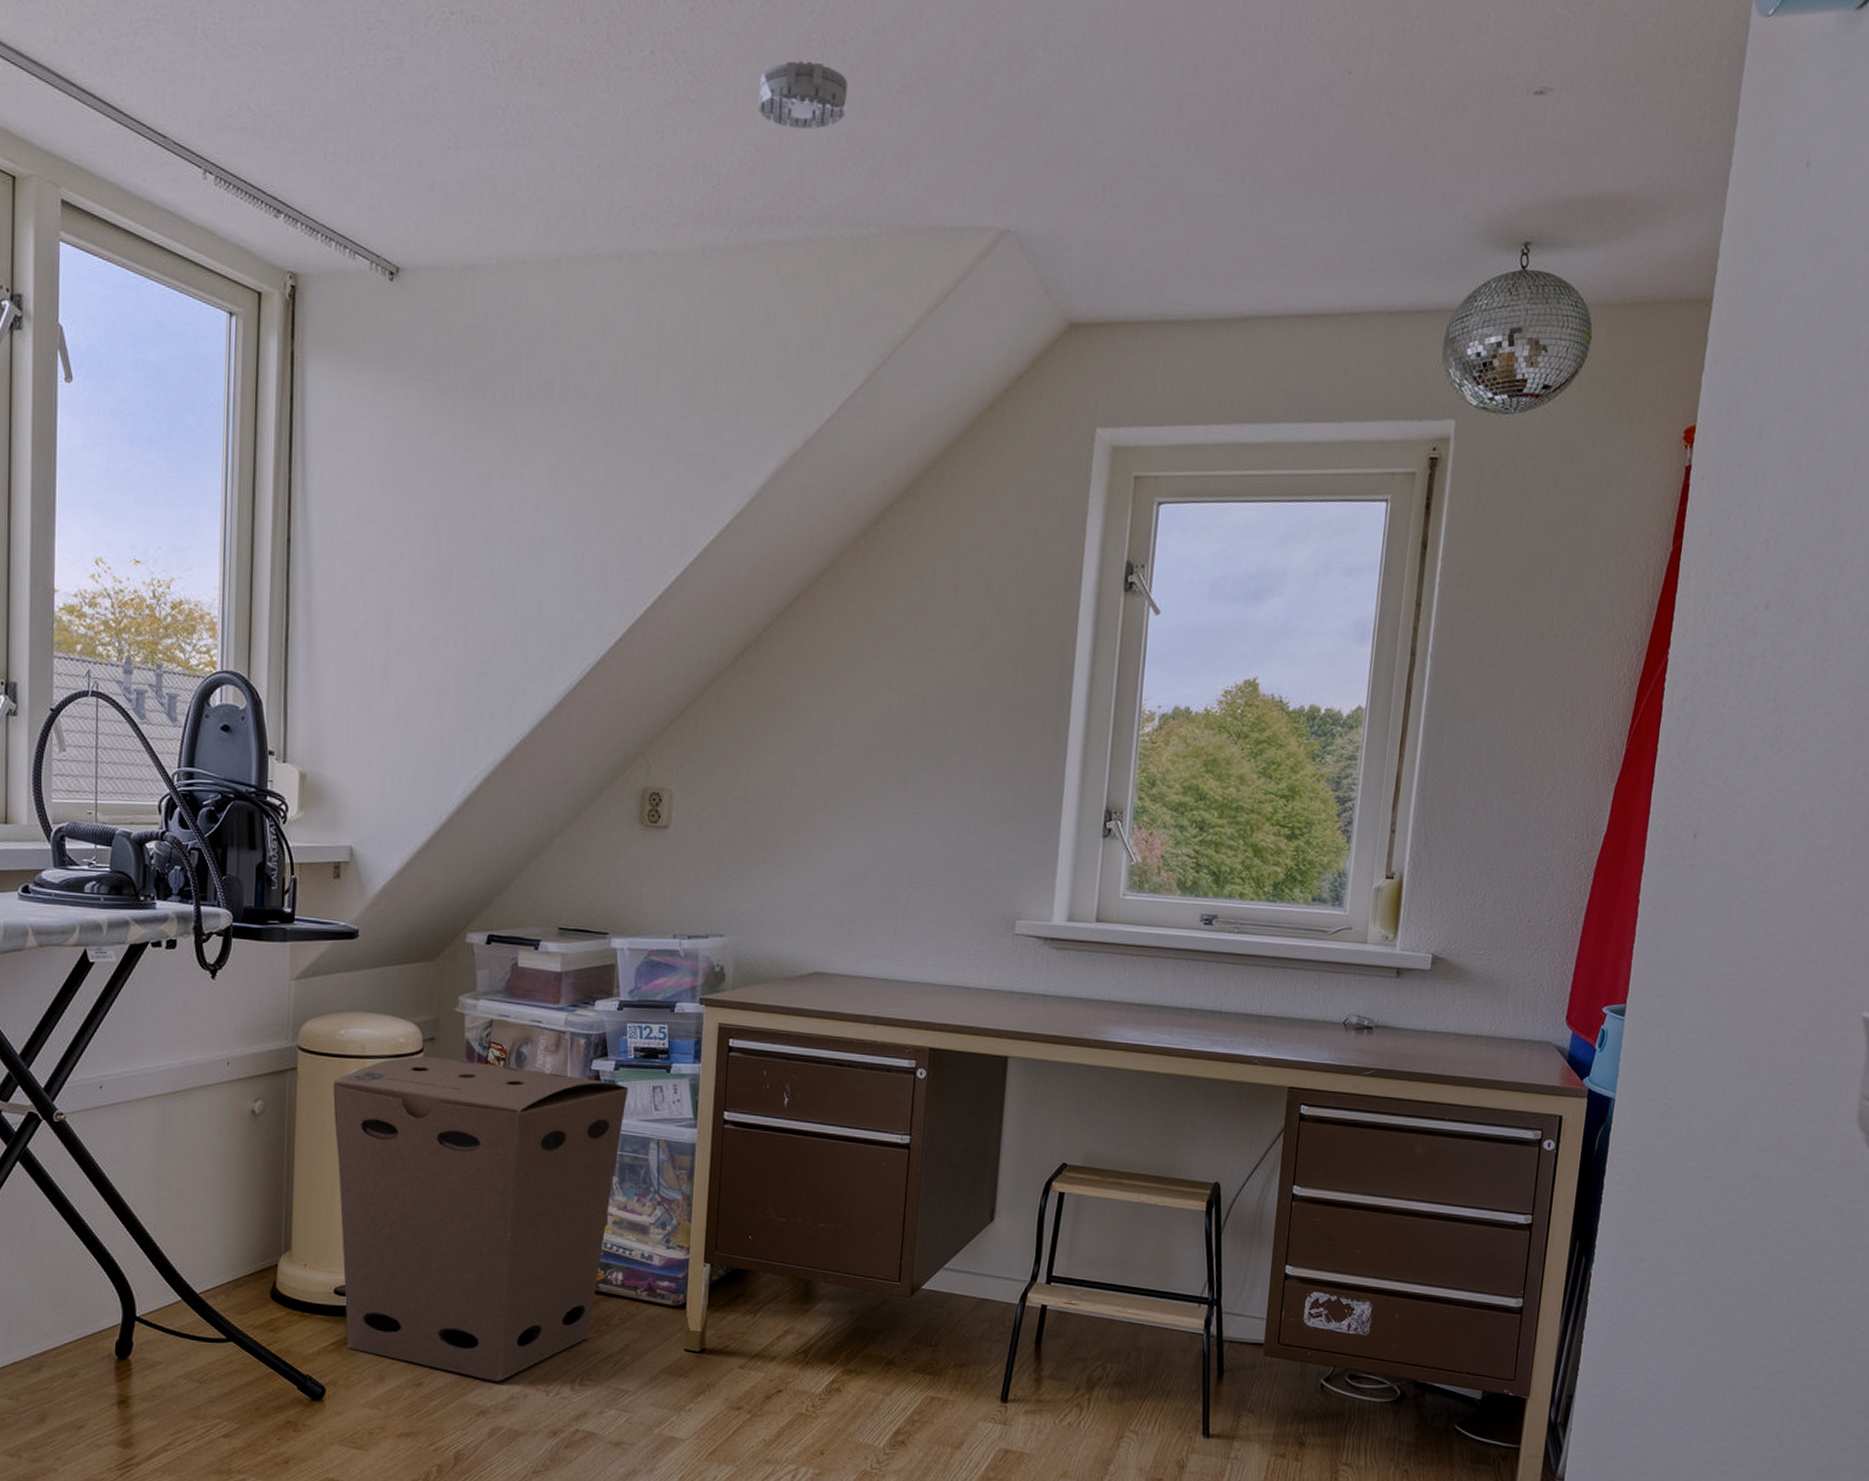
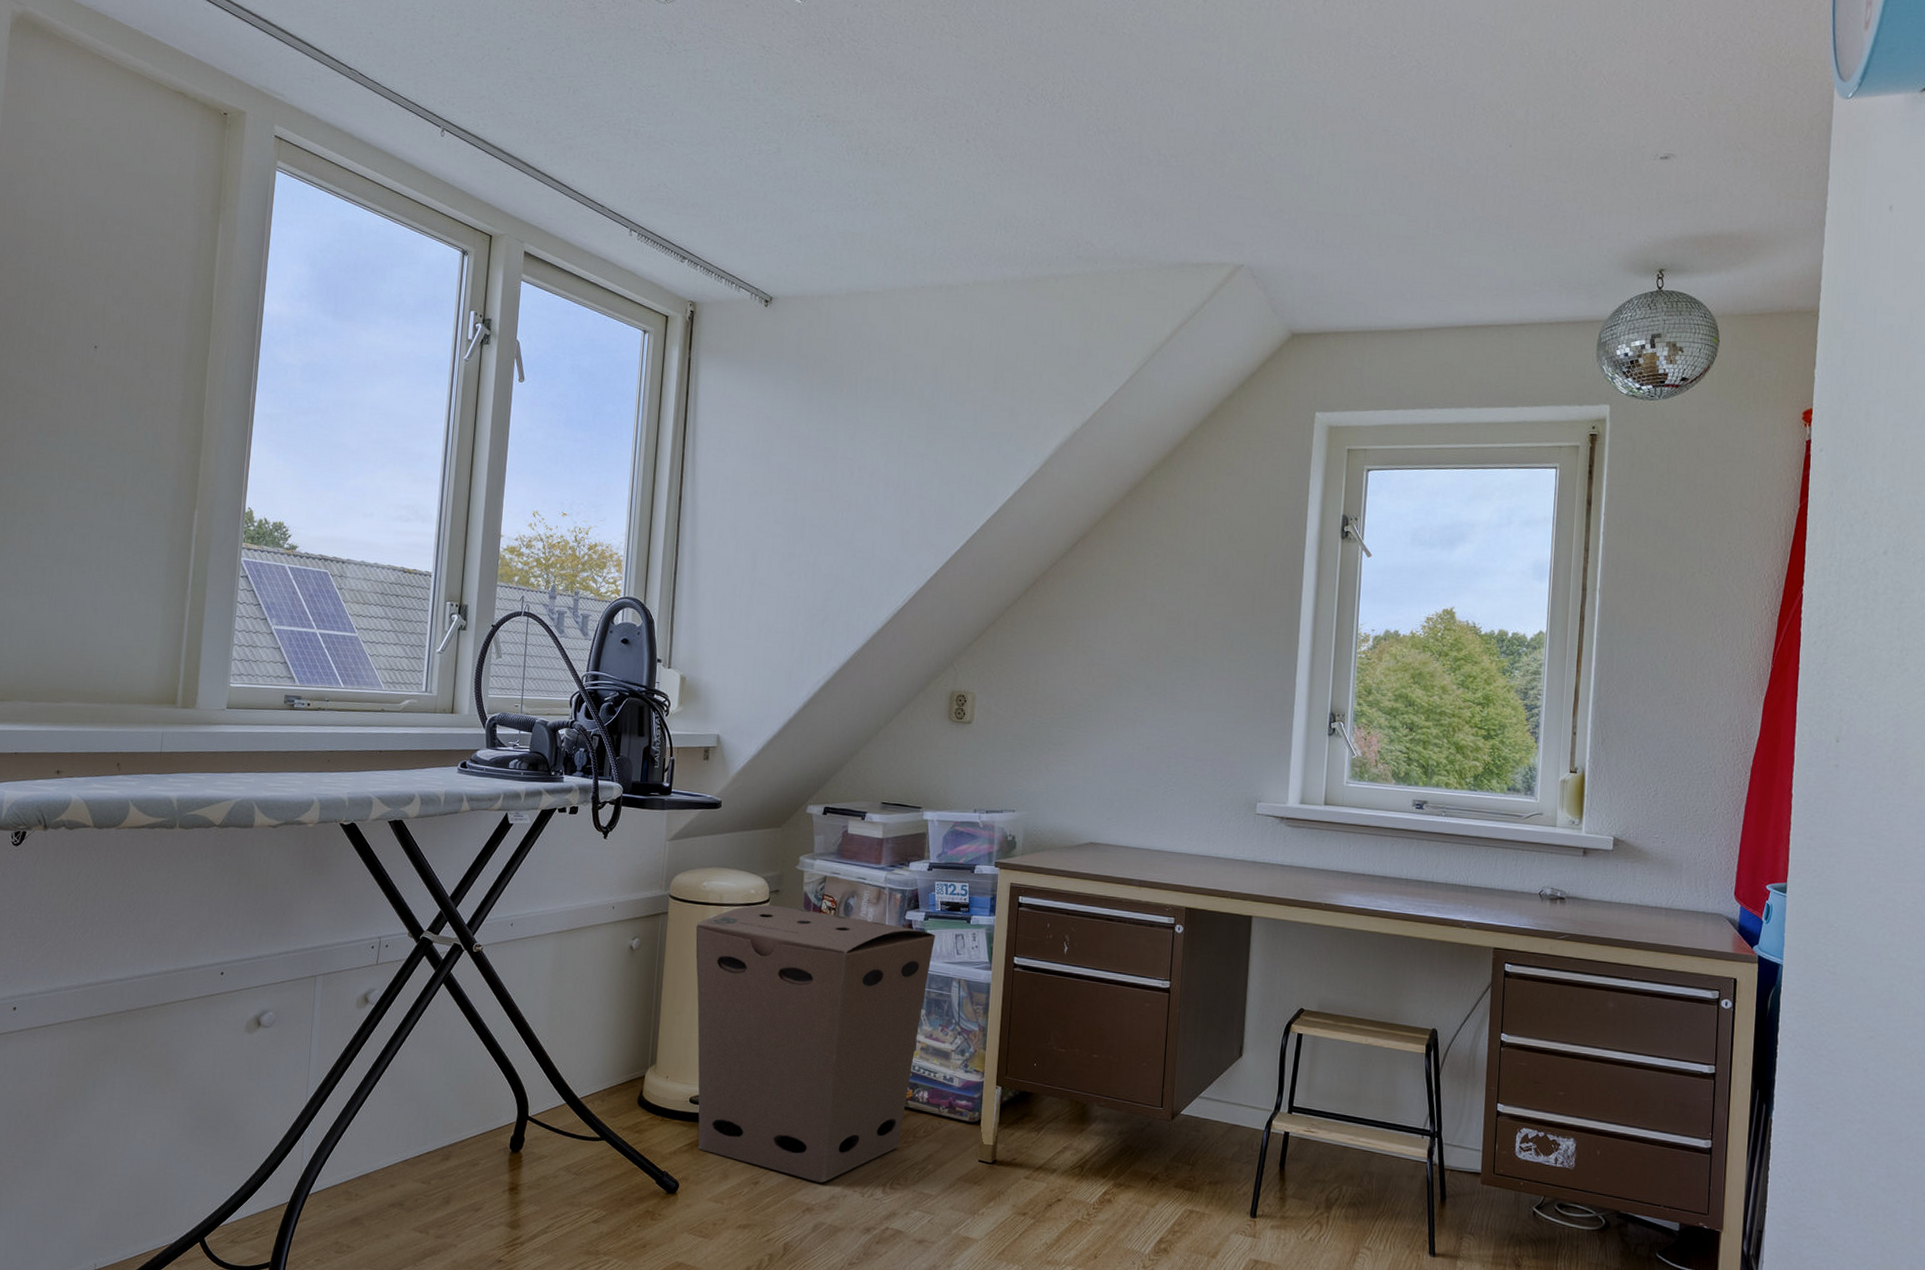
smoke detector: present [758,60,848,130] -> none [1048,145,1116,194]

